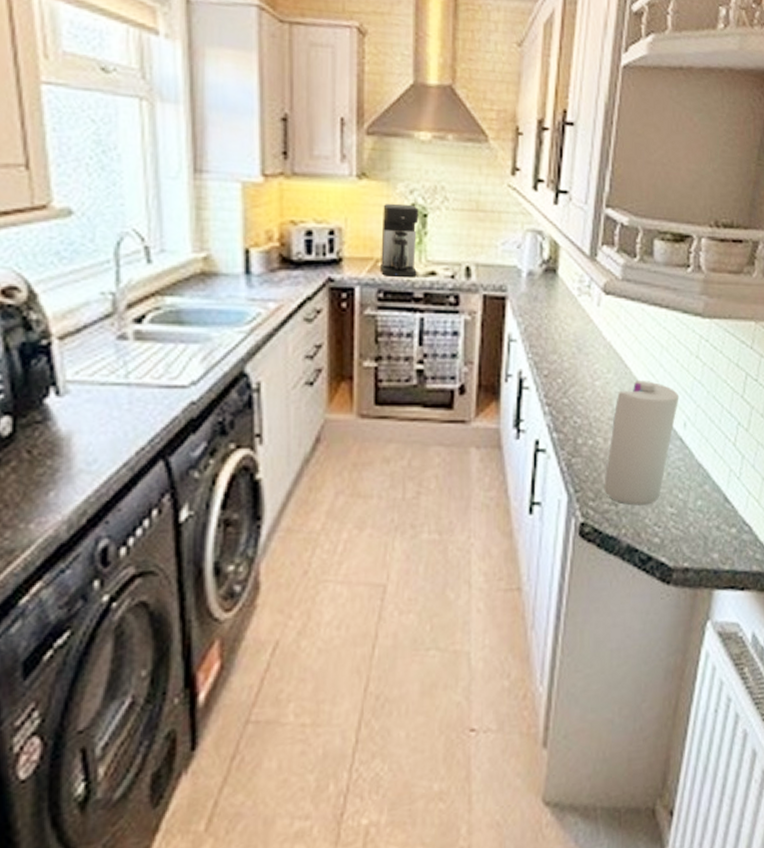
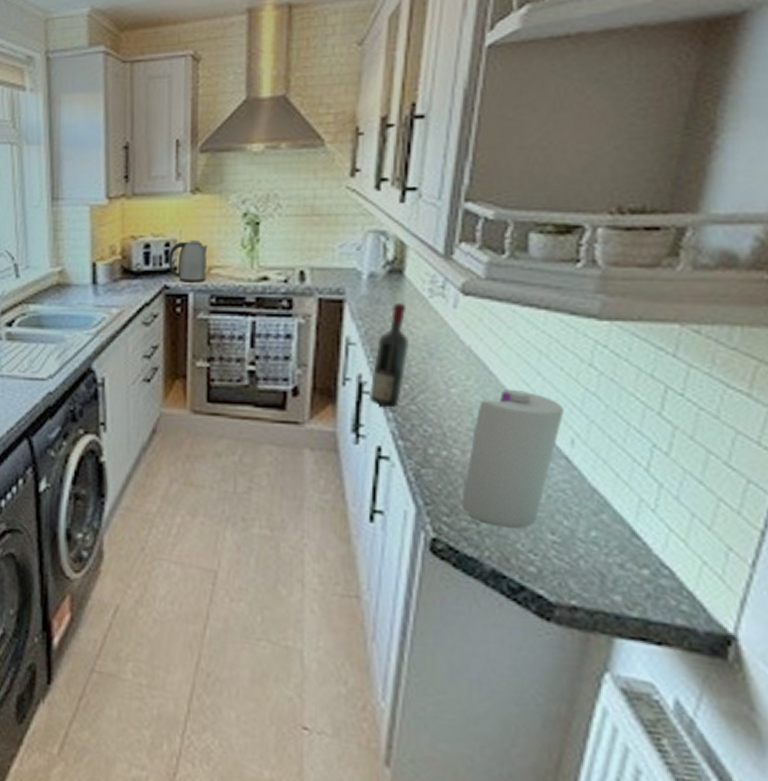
kettle: none [333,228,375,277] -> present [169,239,208,284]
coffee maker: present [379,203,419,278] -> none [212,213,251,284]
wine bottle: none [527,301,563,402] -> present [368,303,410,408]

